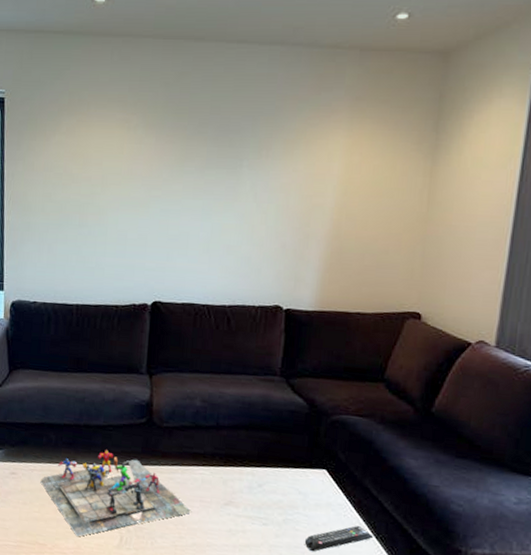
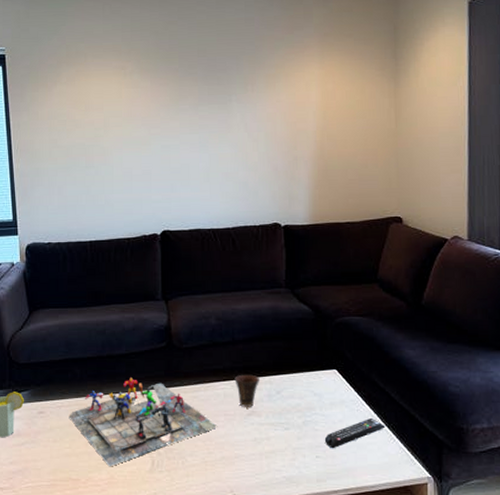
cup: none [214,461,241,497] -> present [234,374,259,407]

